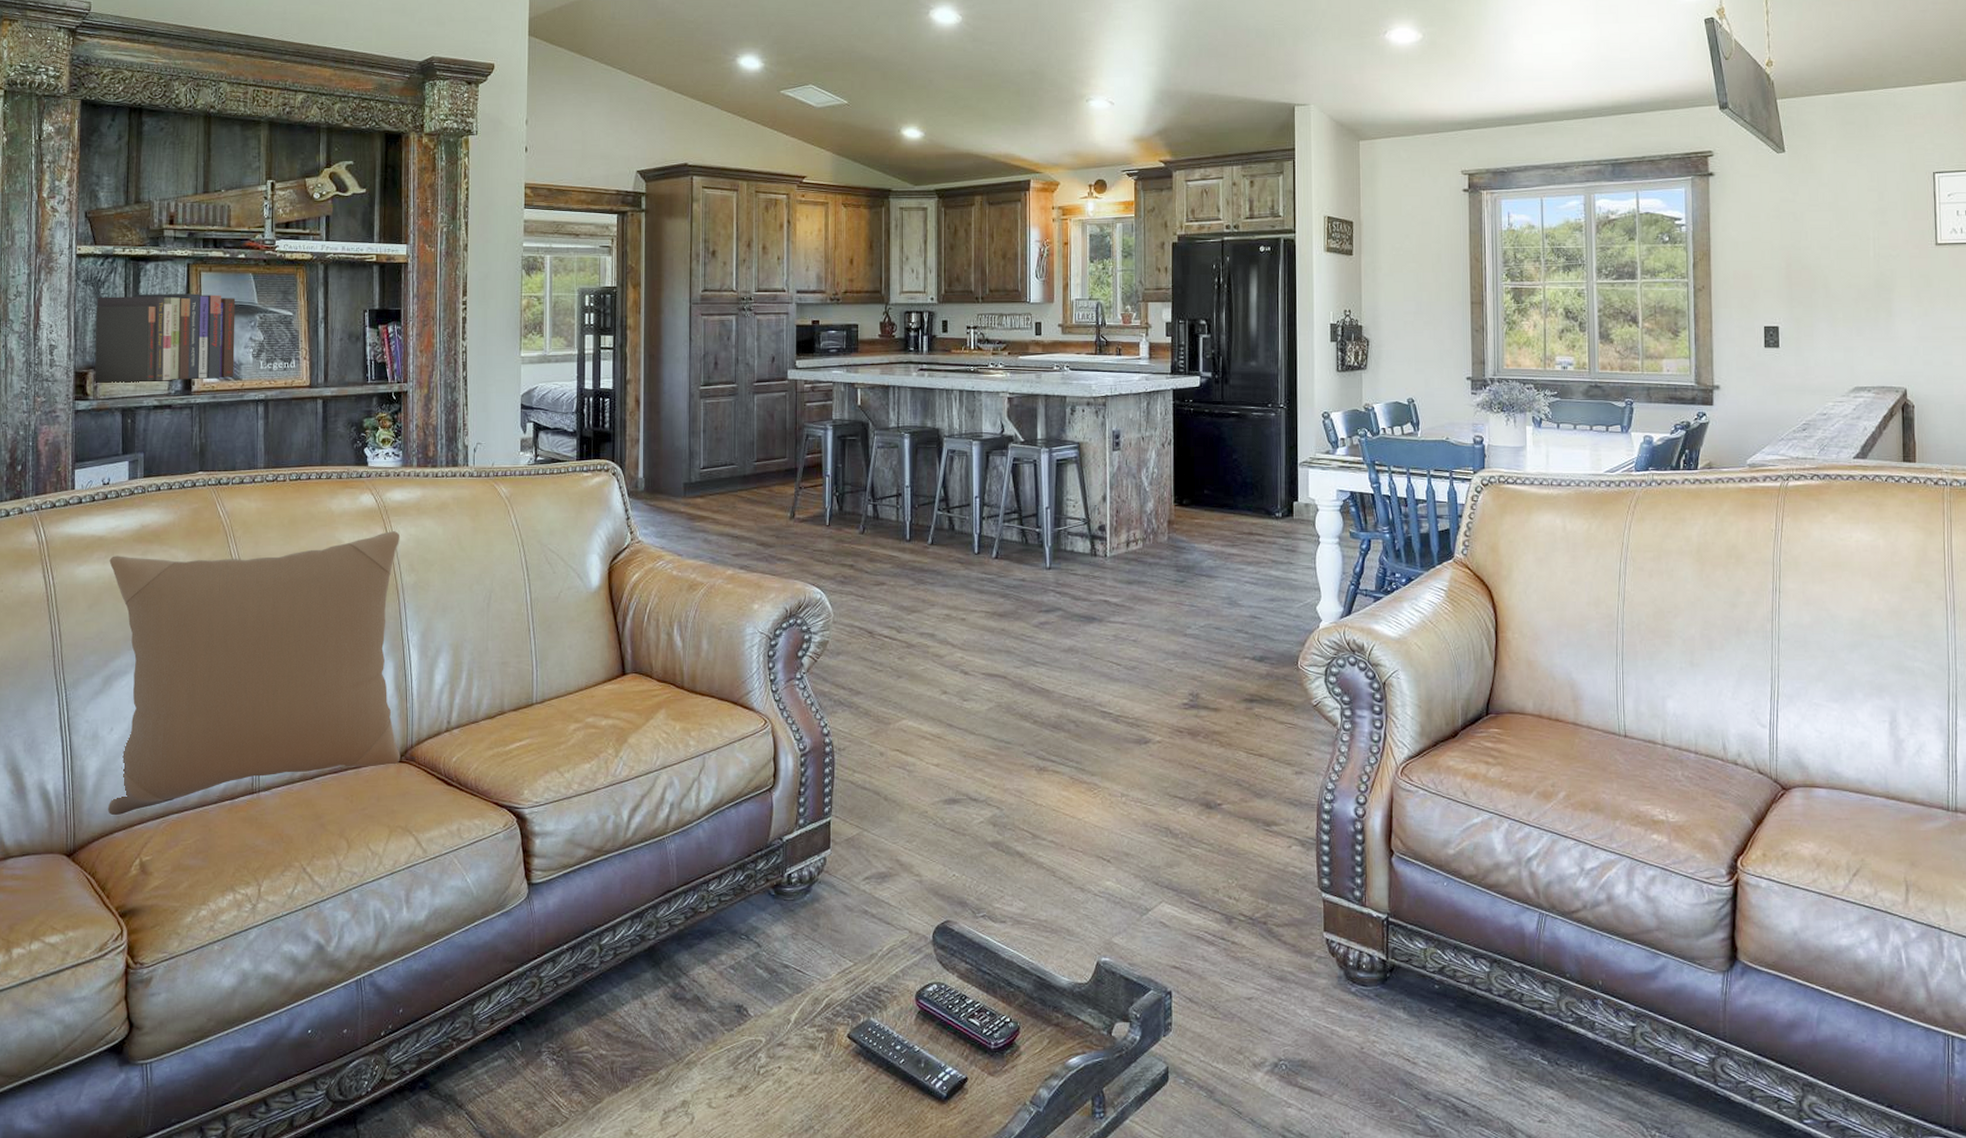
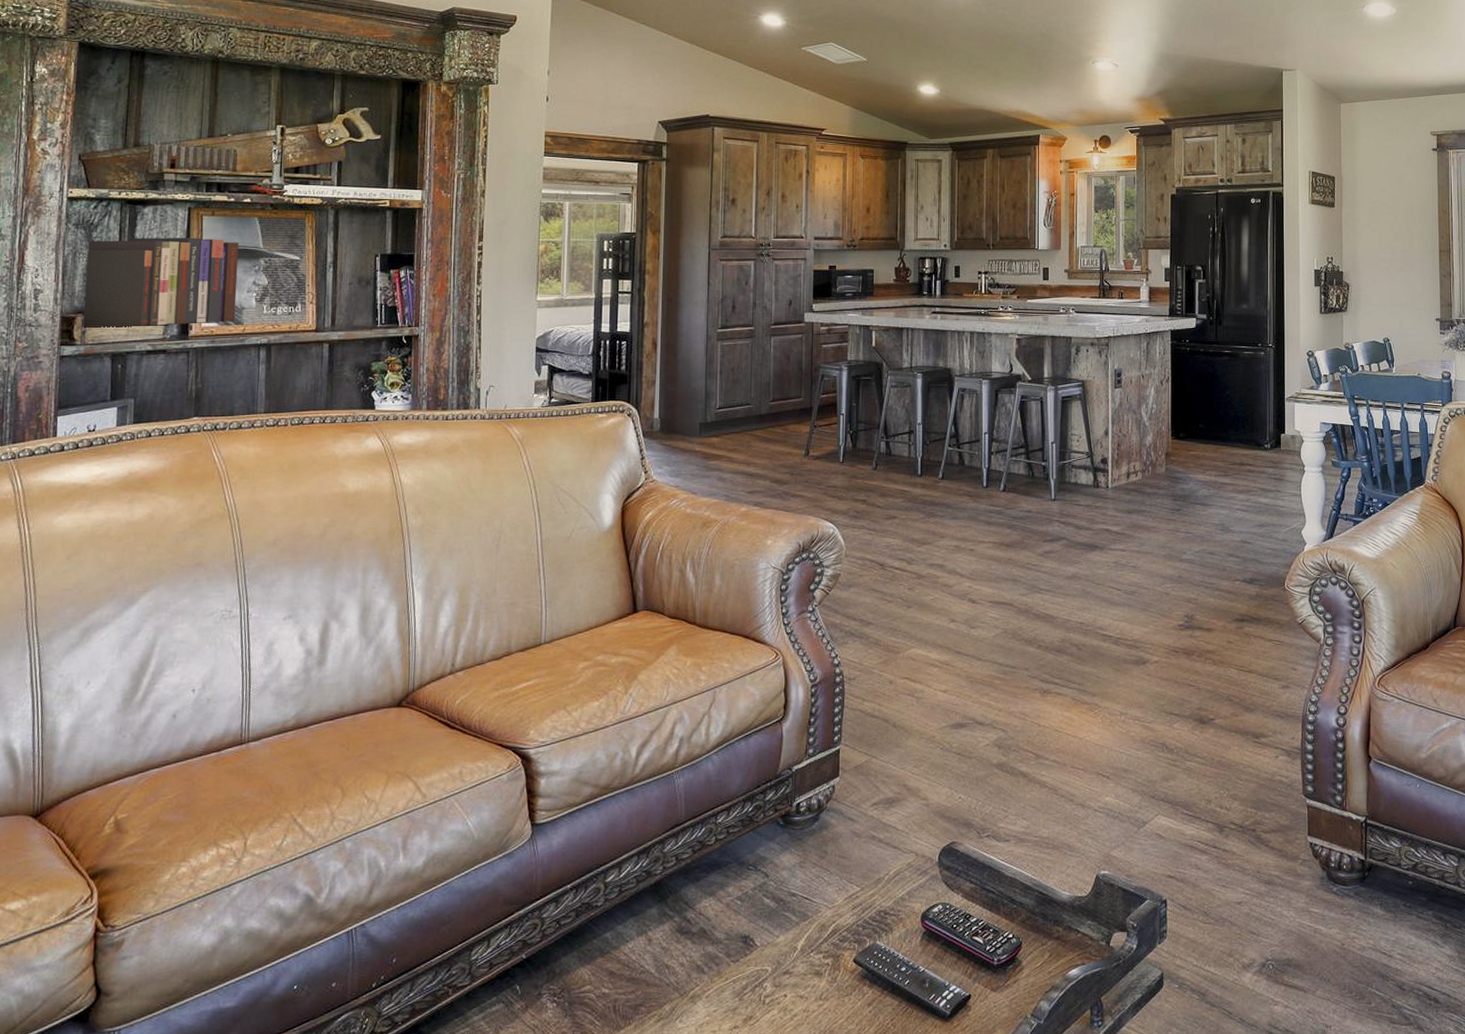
pillow: present [107,531,401,816] -> none [80,474,407,773]

